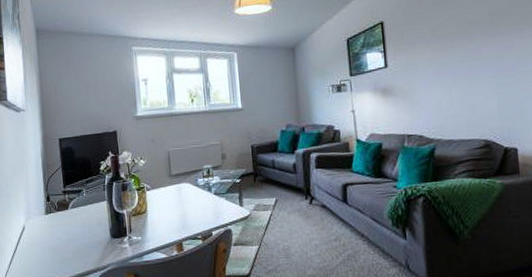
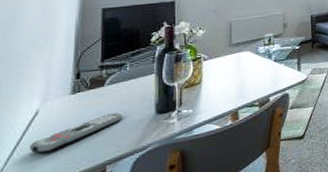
remote control: none [23,234,85,262] -> present [30,112,123,154]

